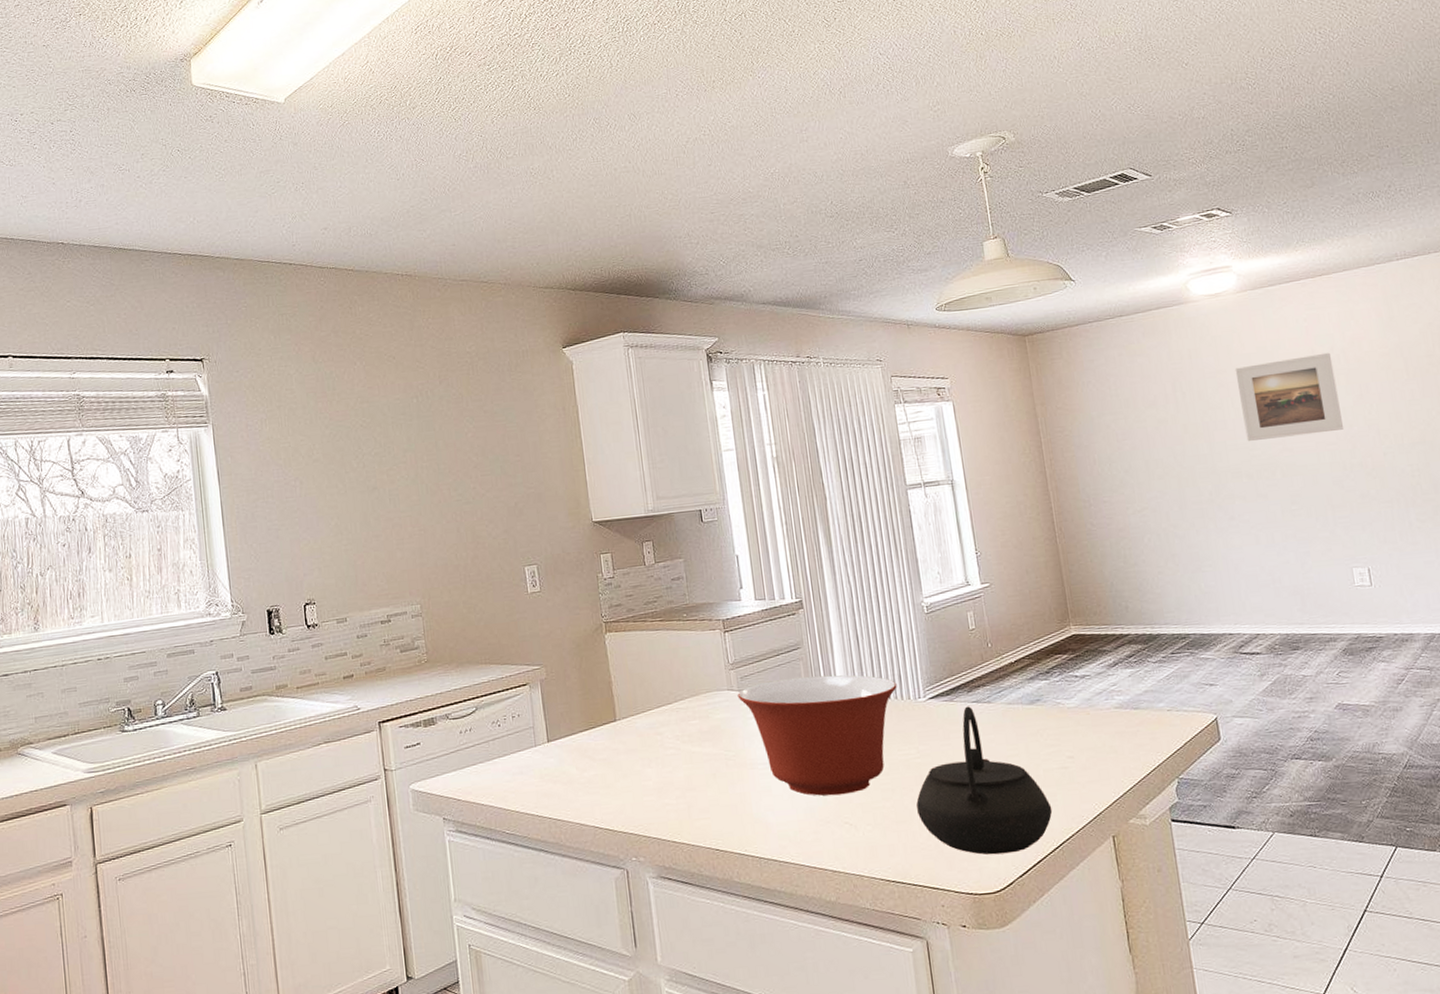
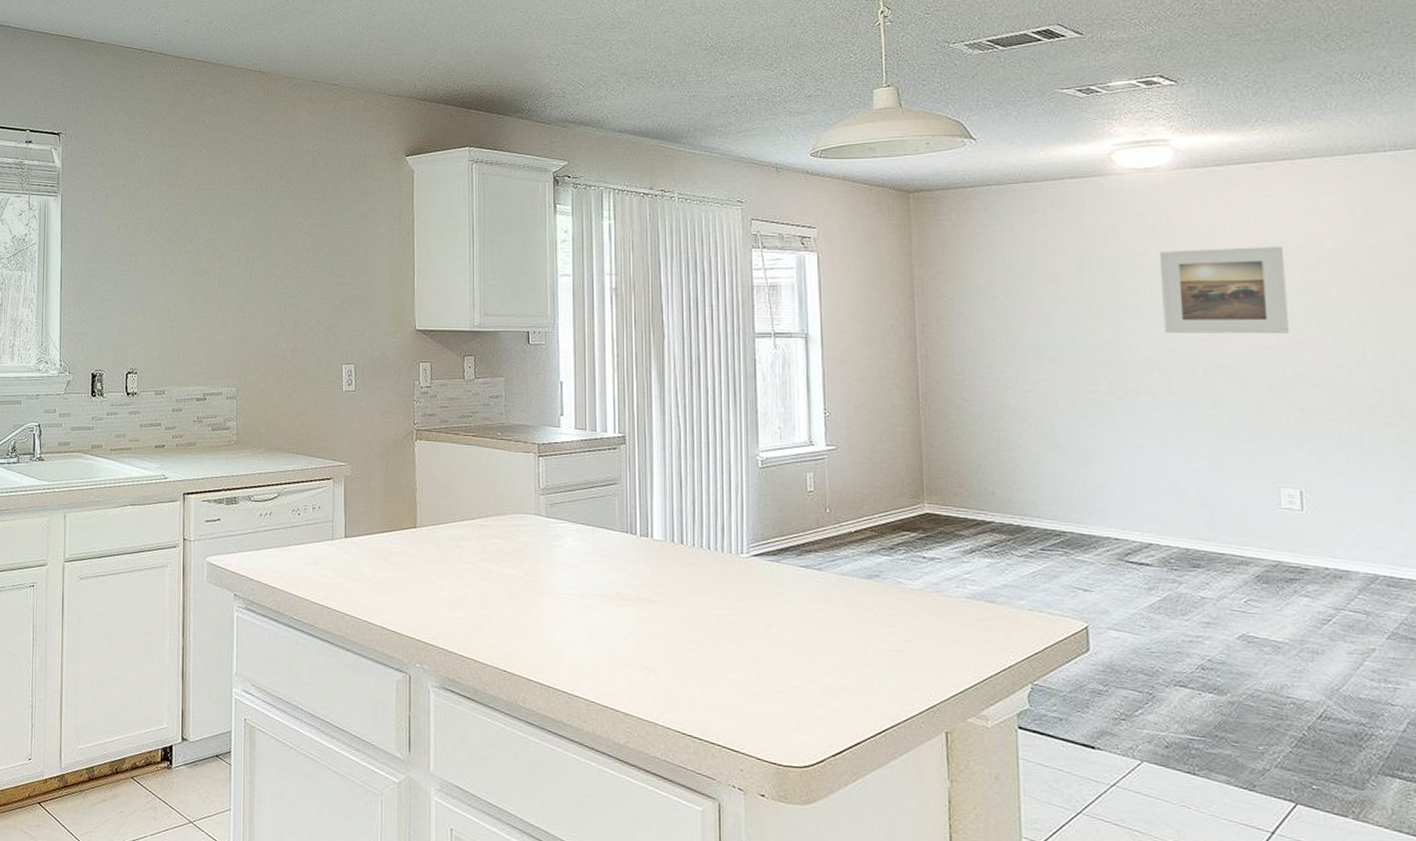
mixing bowl: present [737,675,897,796] -> none [545,512,719,639]
kettle: present [916,706,1053,855] -> none [725,570,879,730]

